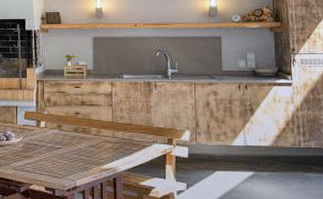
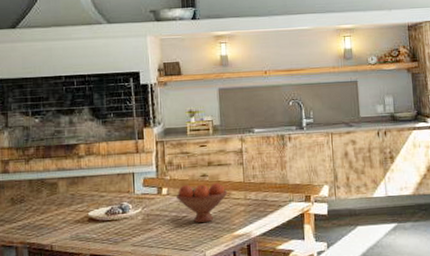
fruit bowl: none [52,120,98,155] -> present [175,182,228,224]

